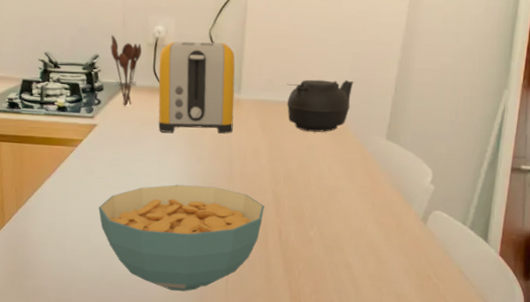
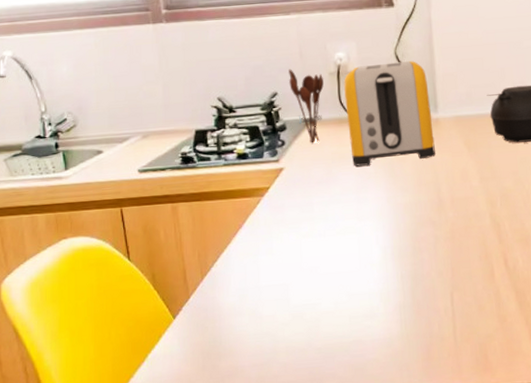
cereal bowl: present [98,184,264,292] -> none [295,219,484,348]

